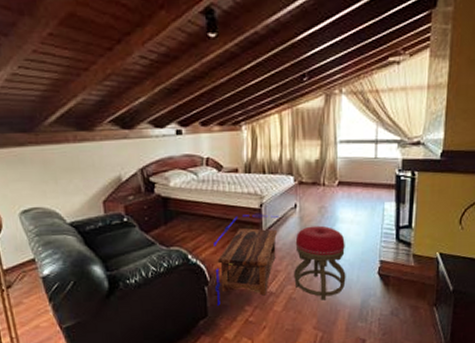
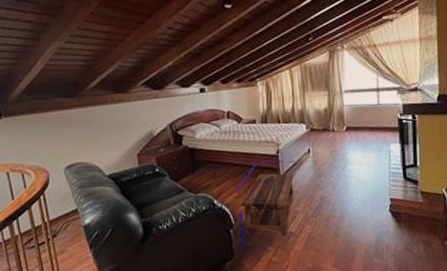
stool: present [294,225,346,300] -> none [310,168,360,239]

